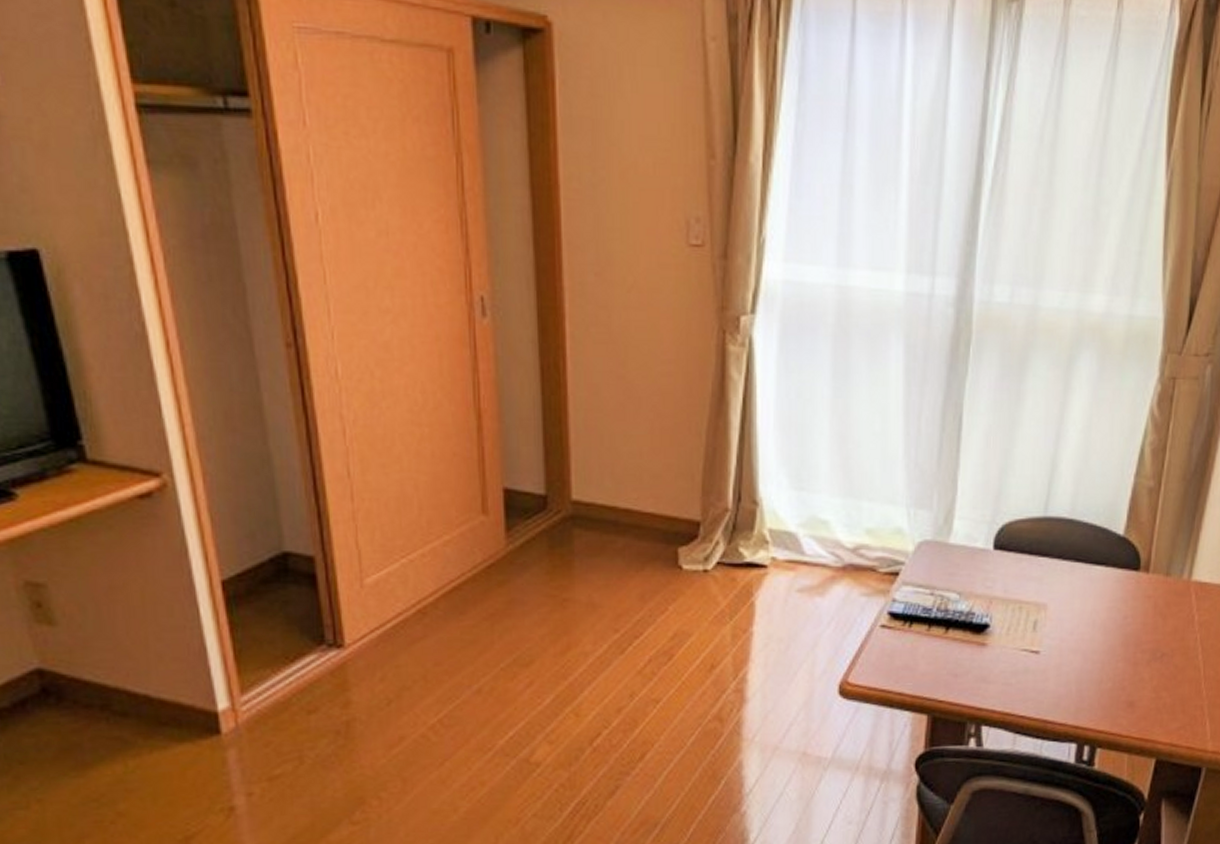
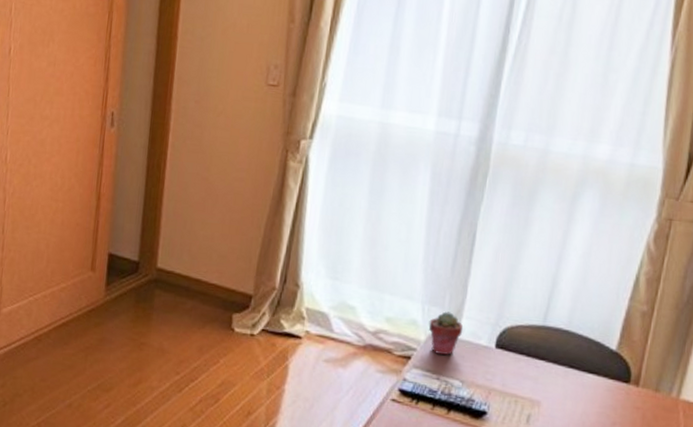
potted succulent: none [916,513,956,565] -> present [428,311,464,355]

